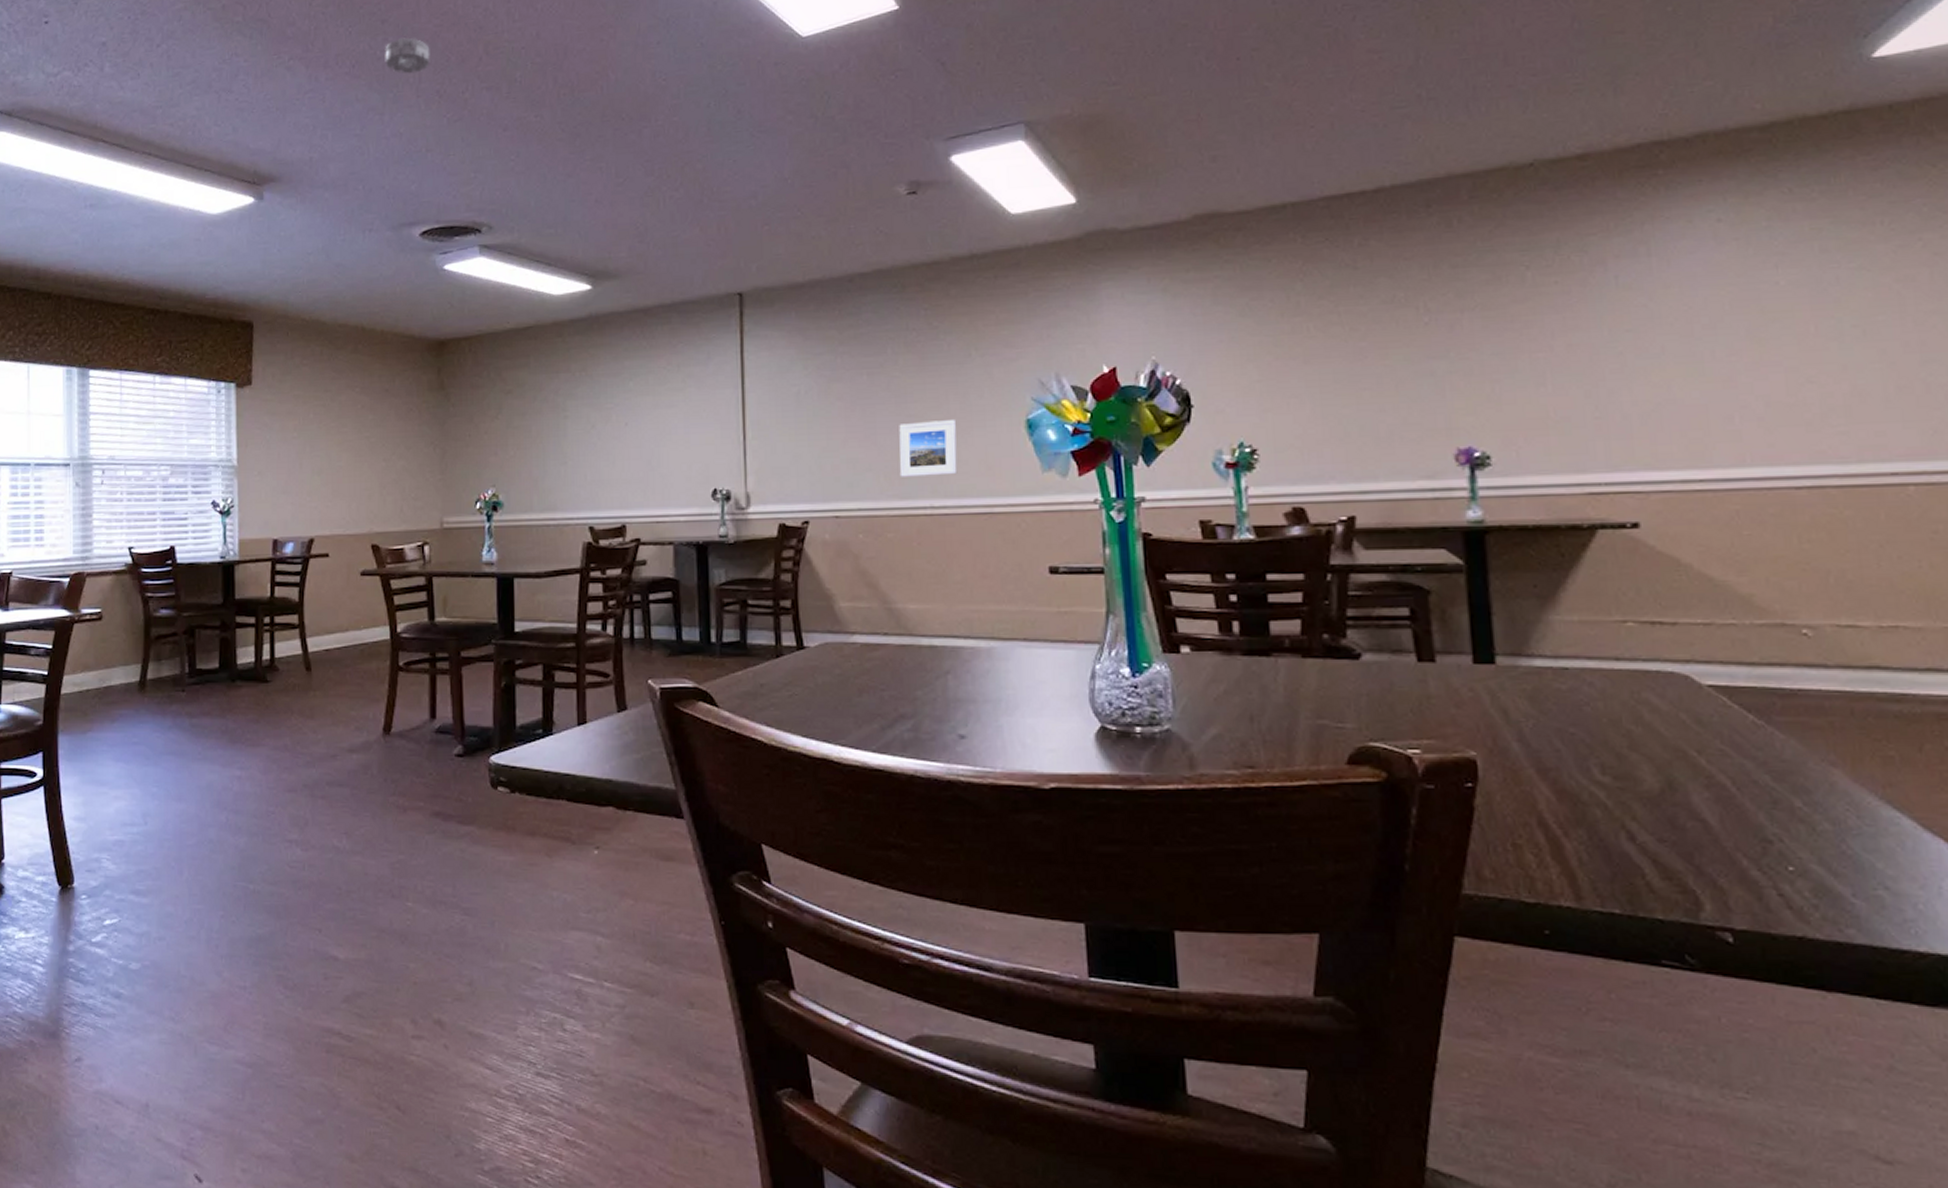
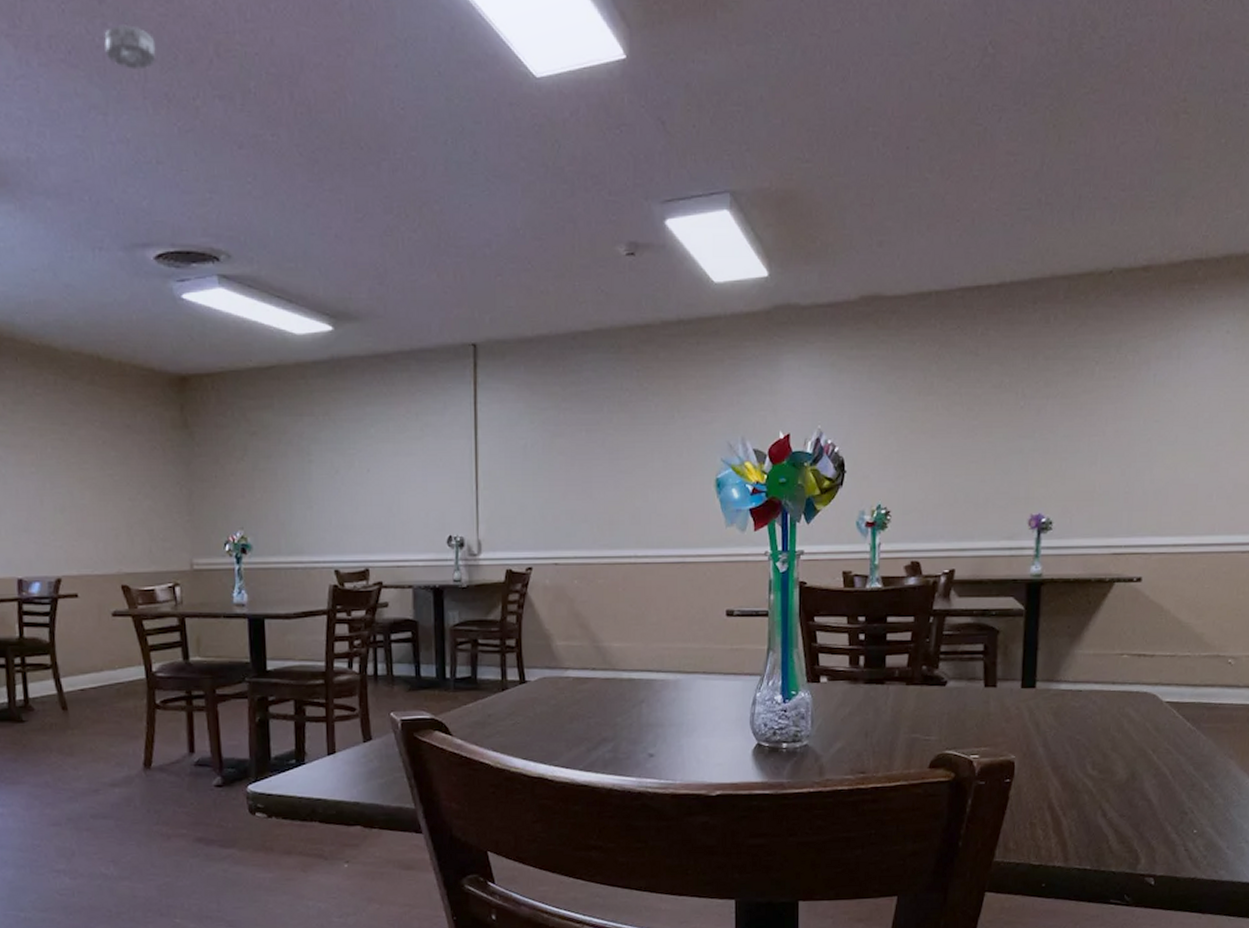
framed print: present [899,420,958,477] -> none [610,477,659,528]

